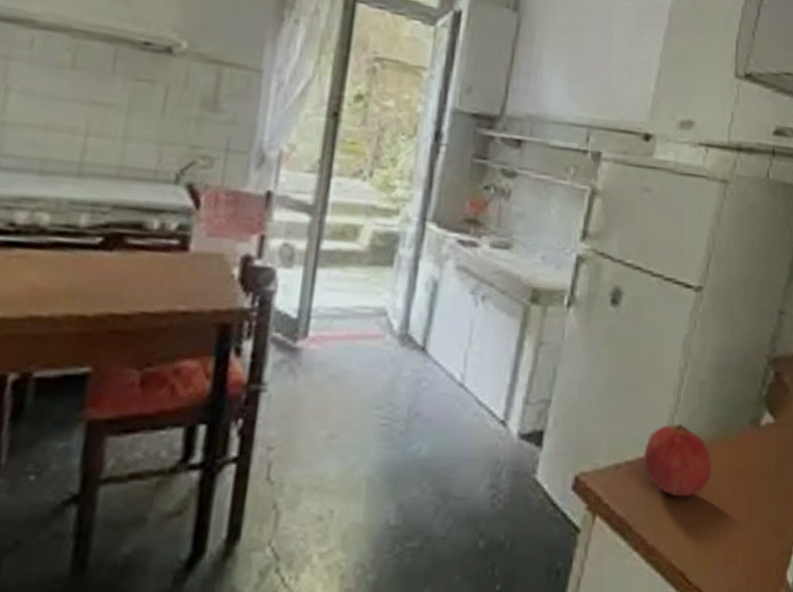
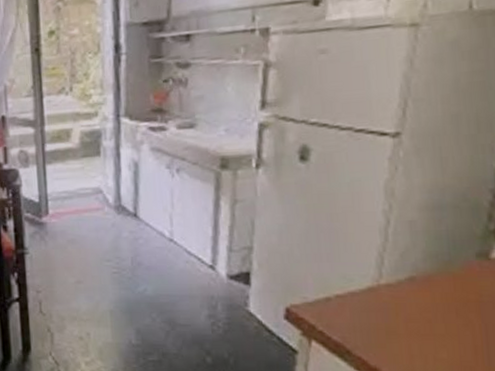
fruit: present [642,423,712,497] -> none [353,260,435,326]

